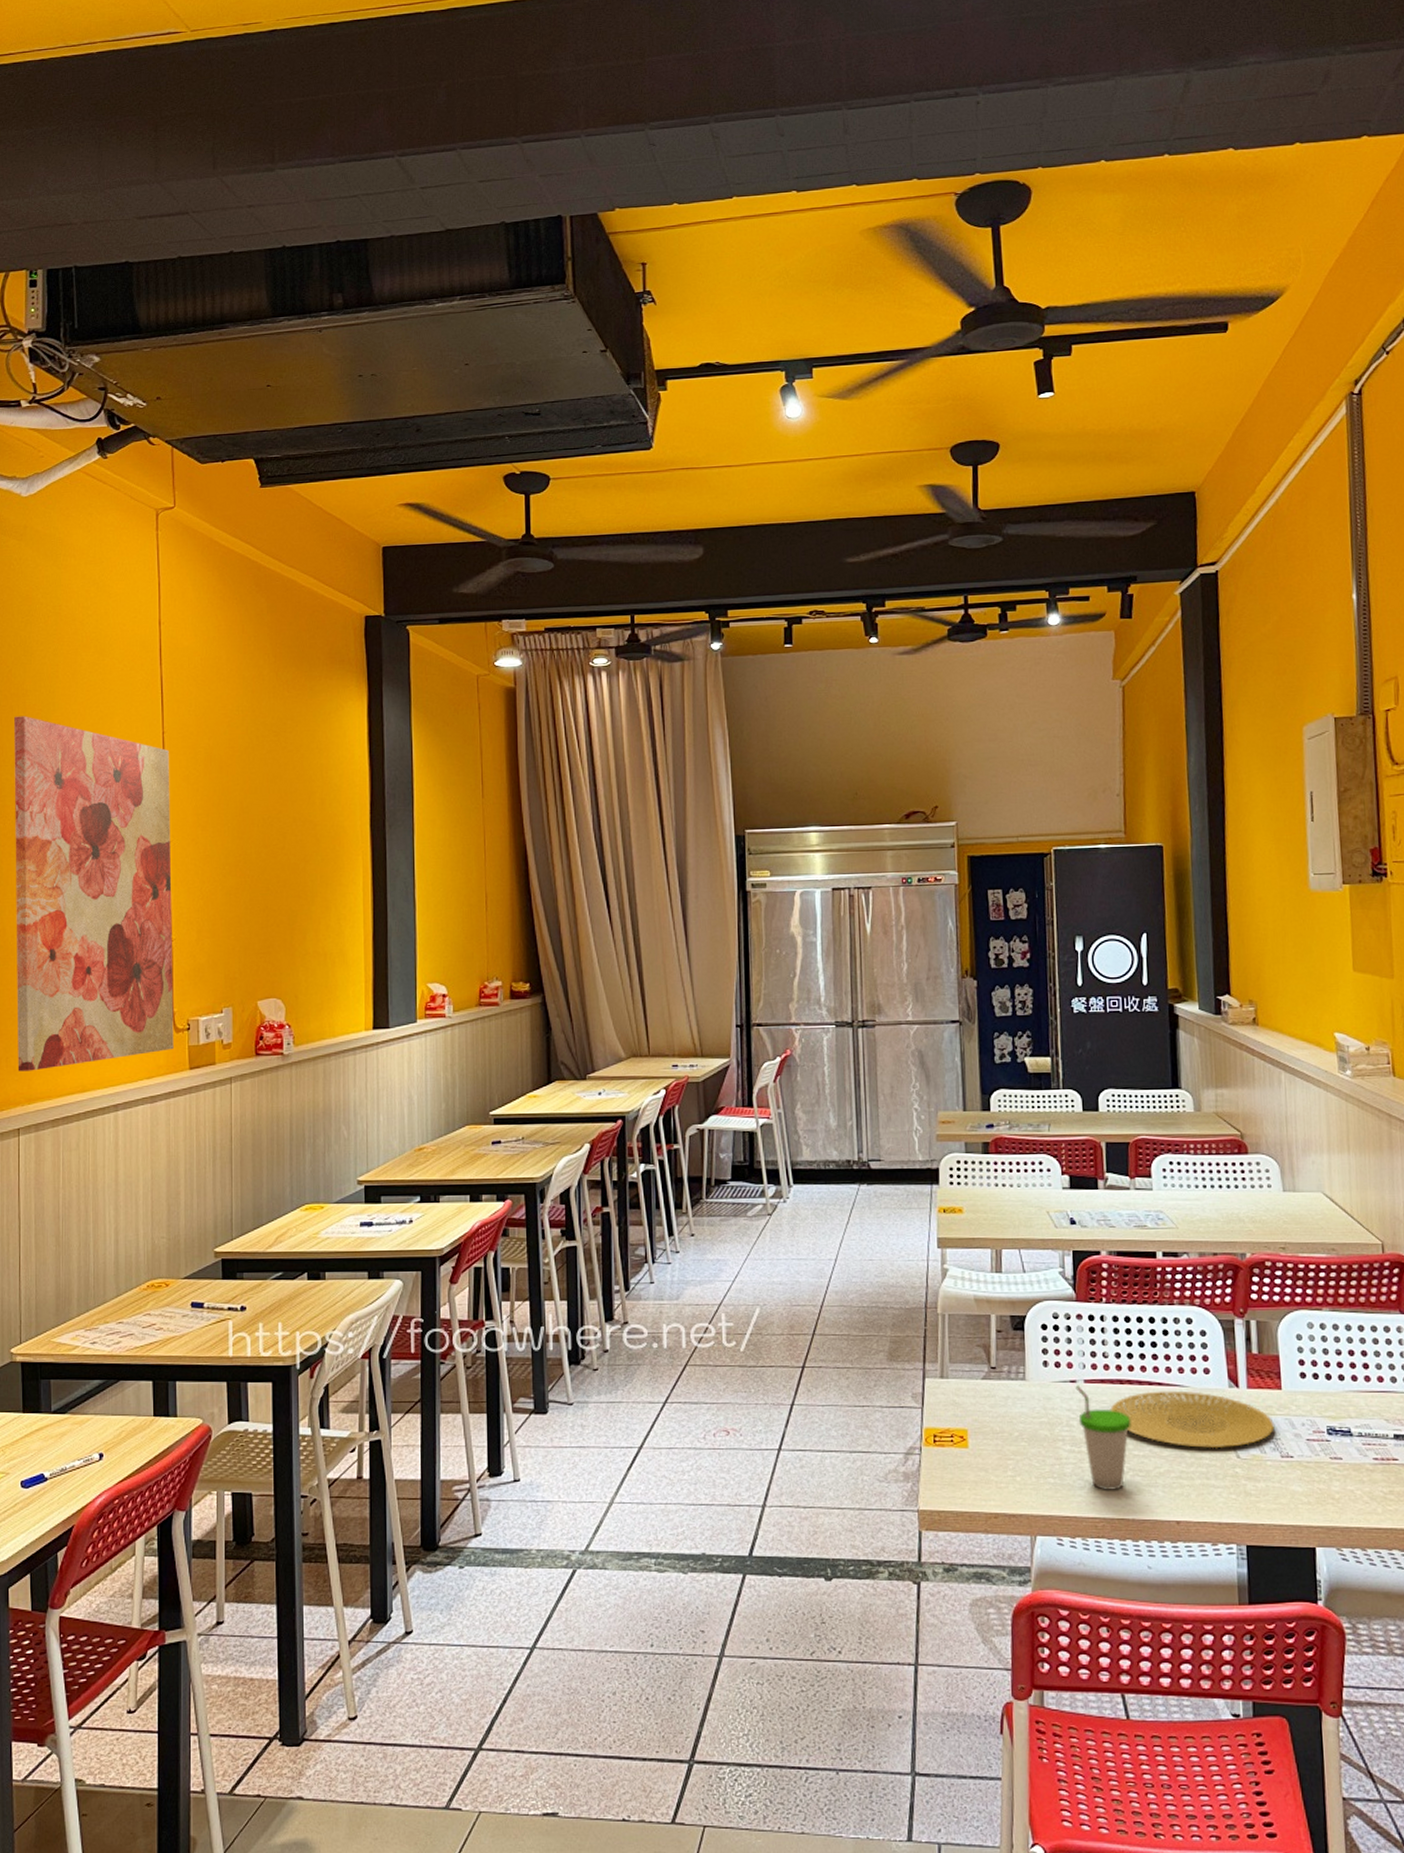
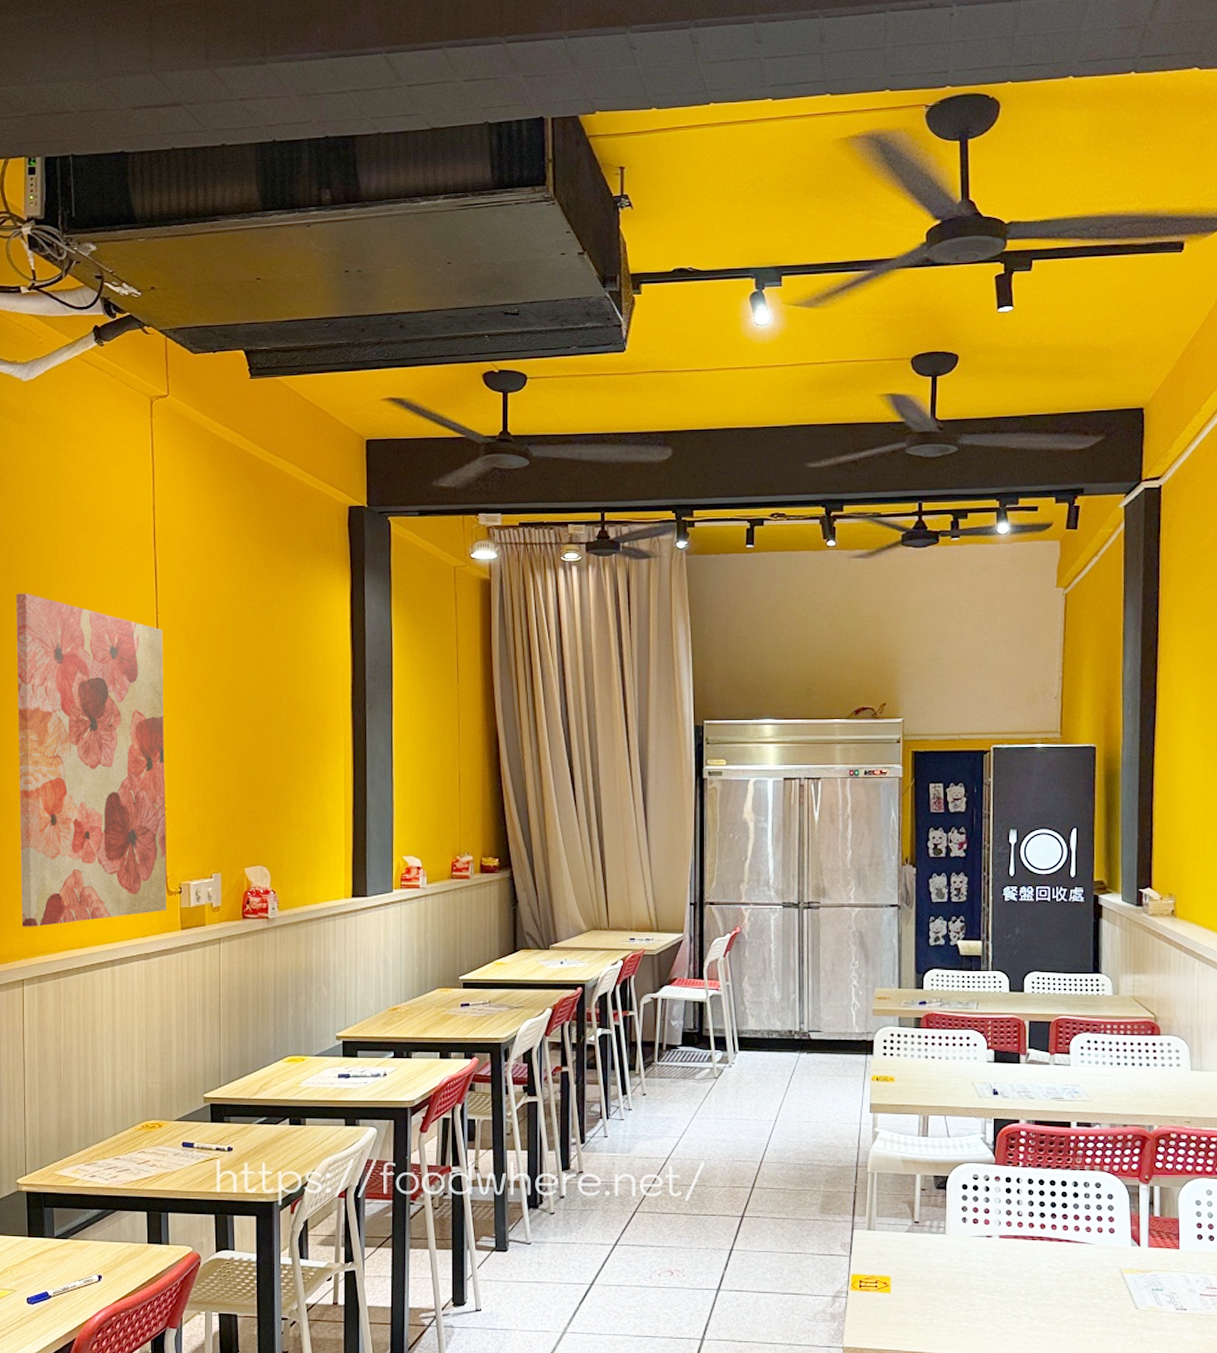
cup: present [1075,1385,1131,1490] -> none [991,1240,1041,1334]
plate: present [1110,1390,1274,1449] -> none [1021,1247,1171,1300]

